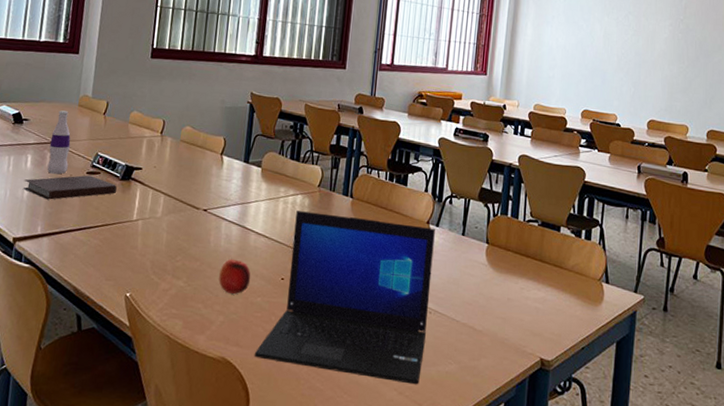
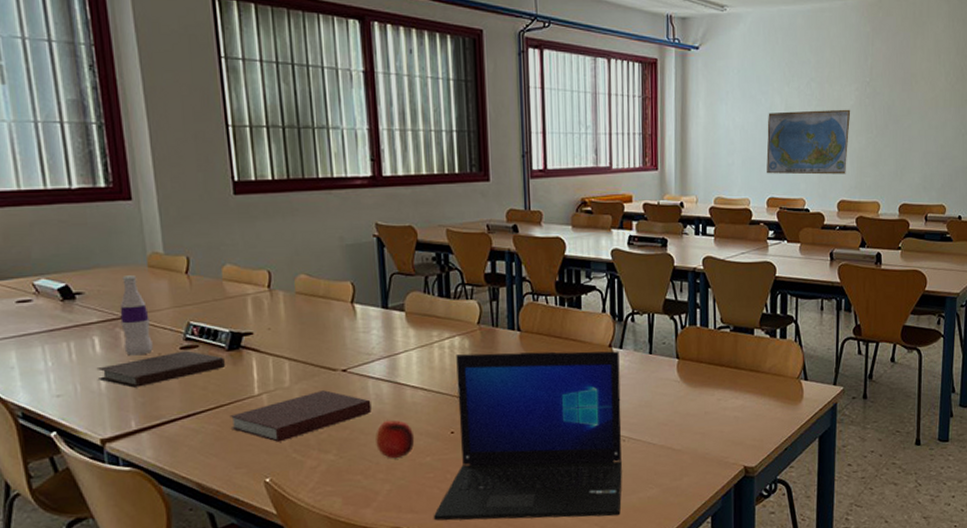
notebook: none [110,224,222,263] -> present [229,390,372,442]
world map: none [583,37,664,97] -> present [766,109,851,175]

